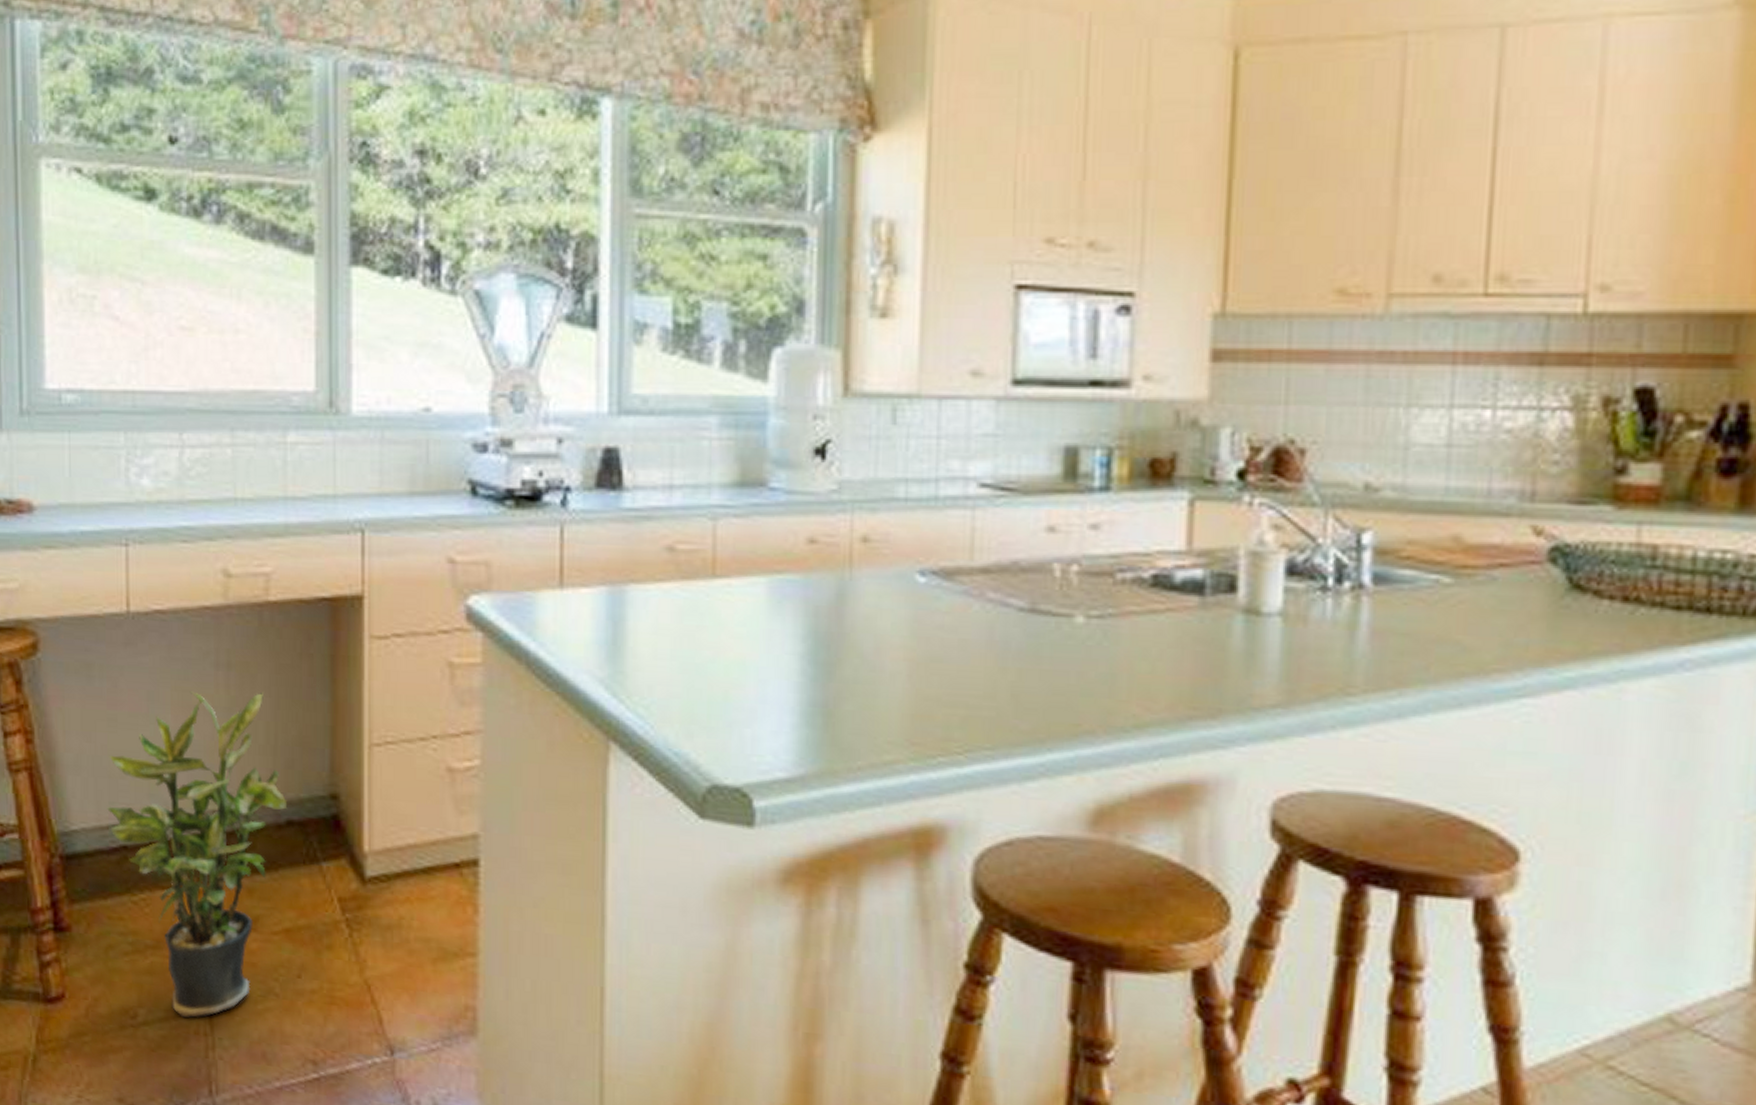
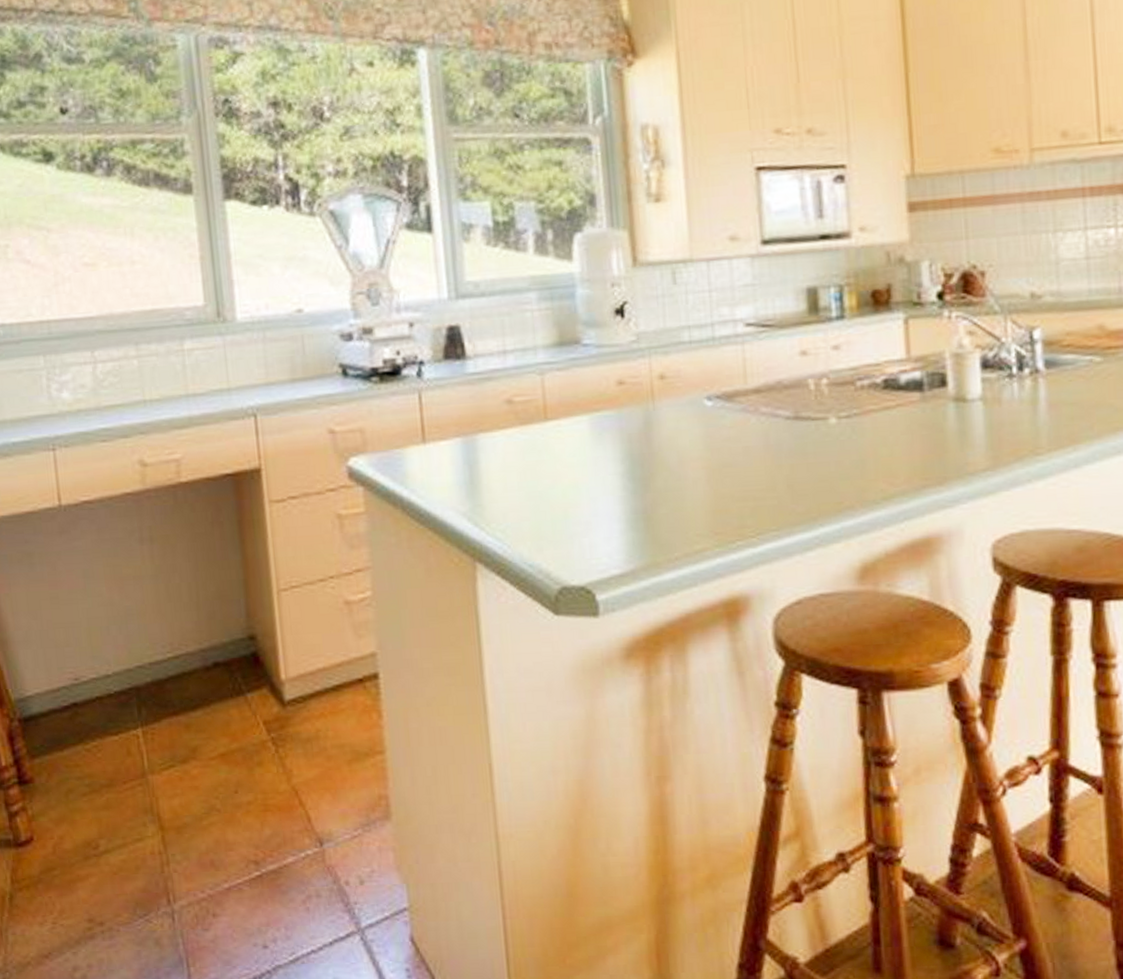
potted plant: present [107,691,288,1018] -> none [54,558,213,842]

